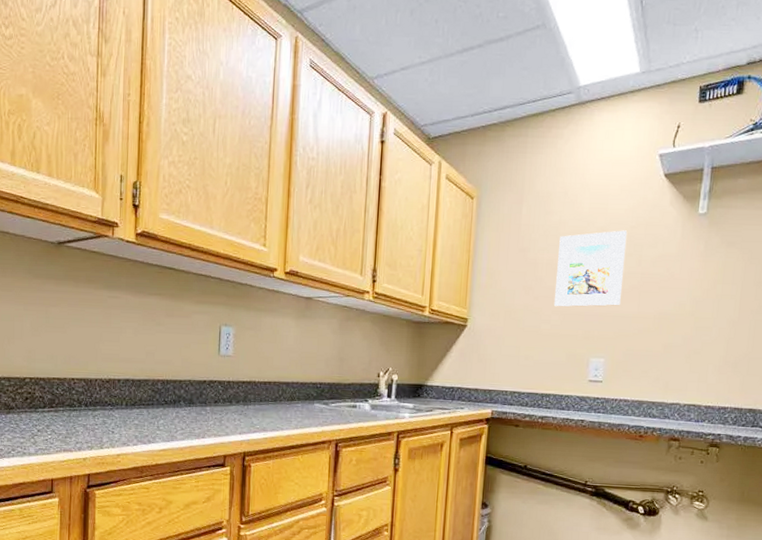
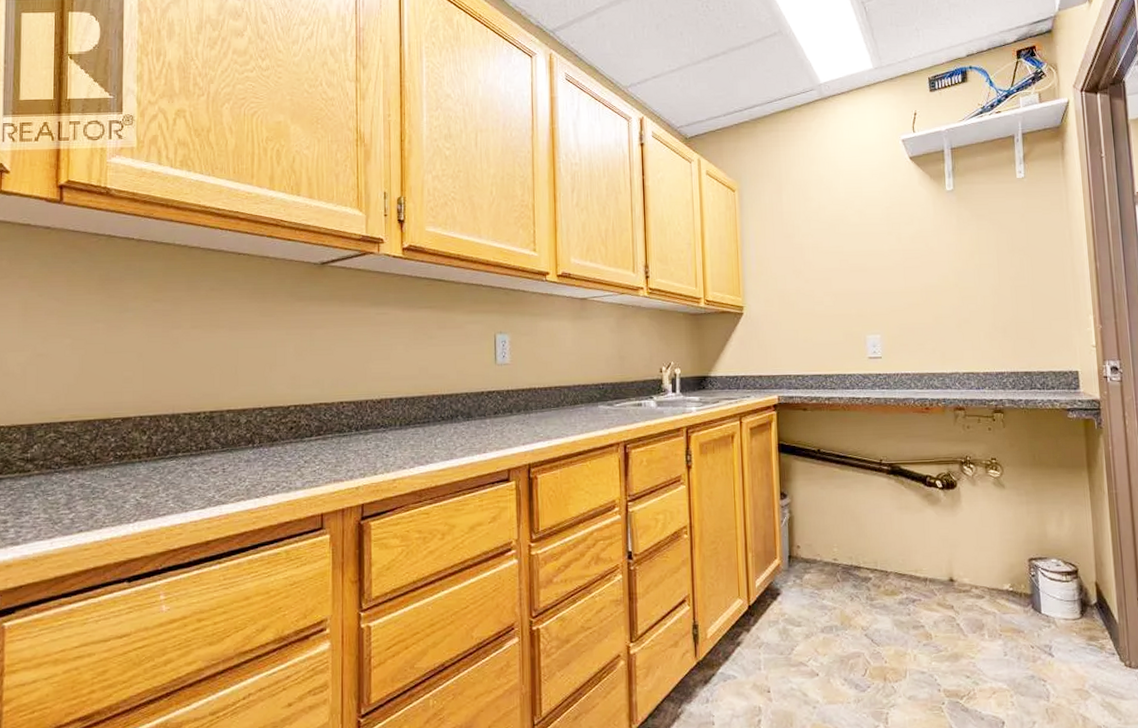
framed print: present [553,230,628,307] -> none [821,211,887,288]

